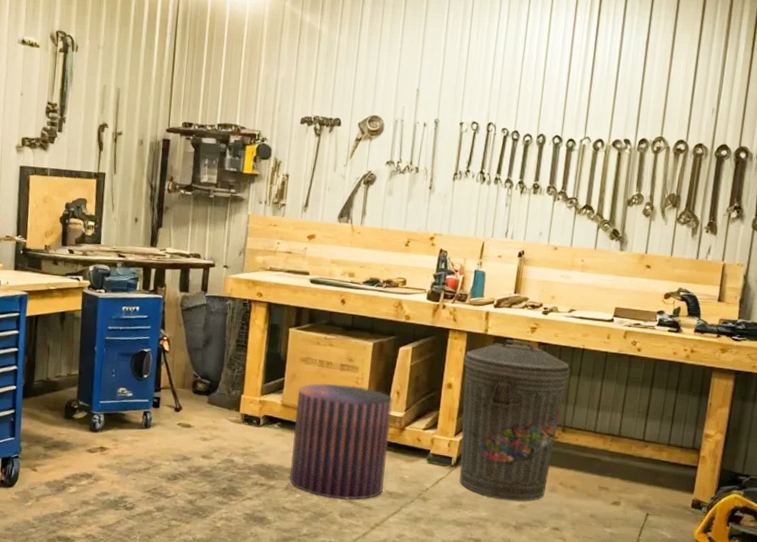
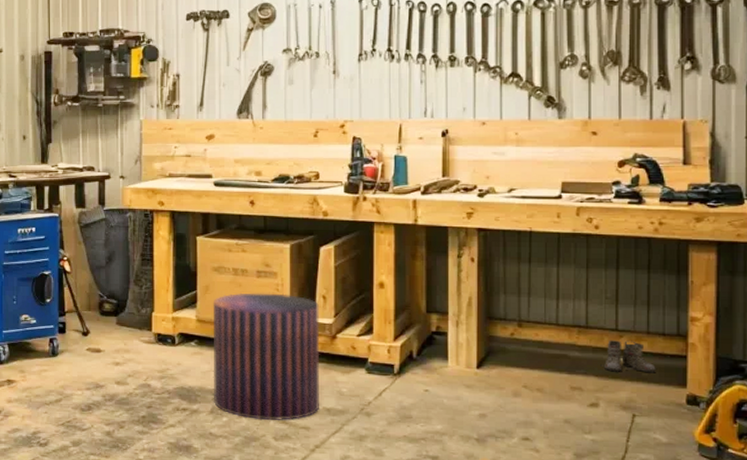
trash can: present [459,340,570,502] -> none [394,229,519,410]
boots: none [628,449,671,480] -> present [603,340,656,373]

